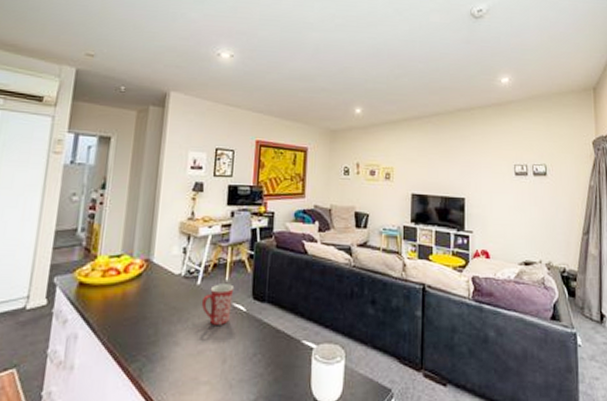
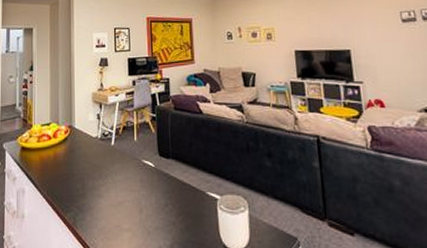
mug: present [201,284,235,325] -> none [116,143,143,179]

